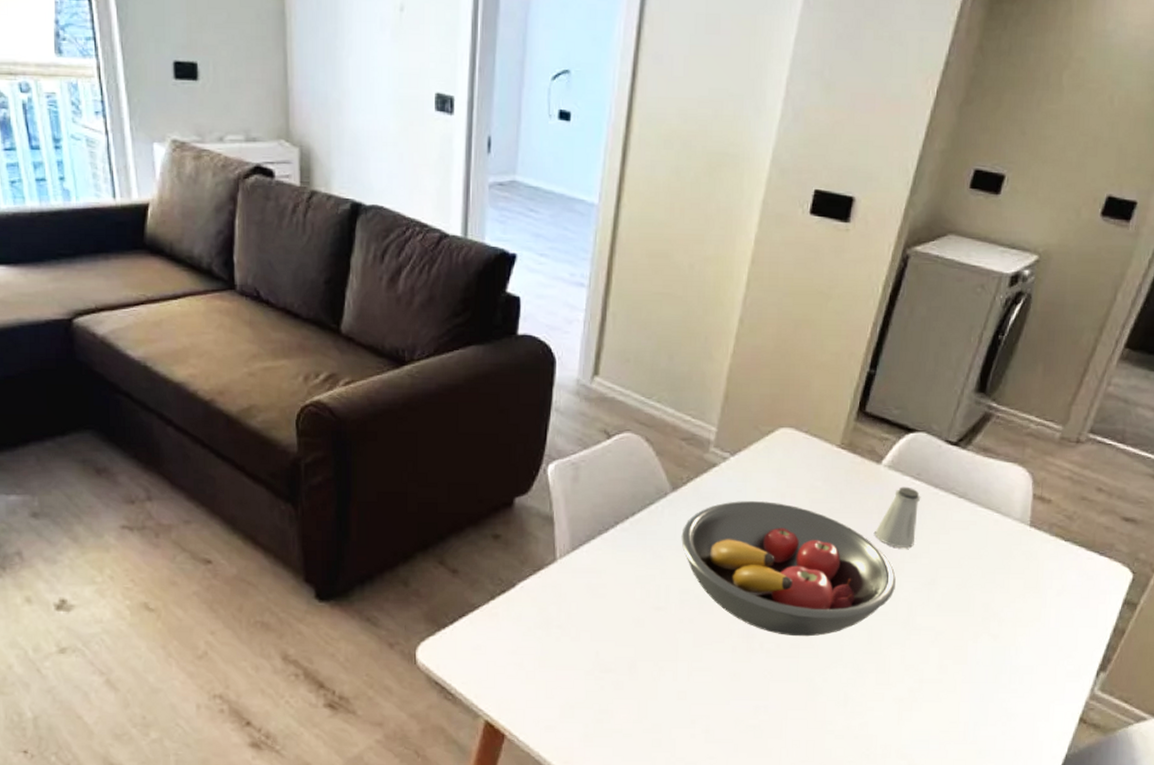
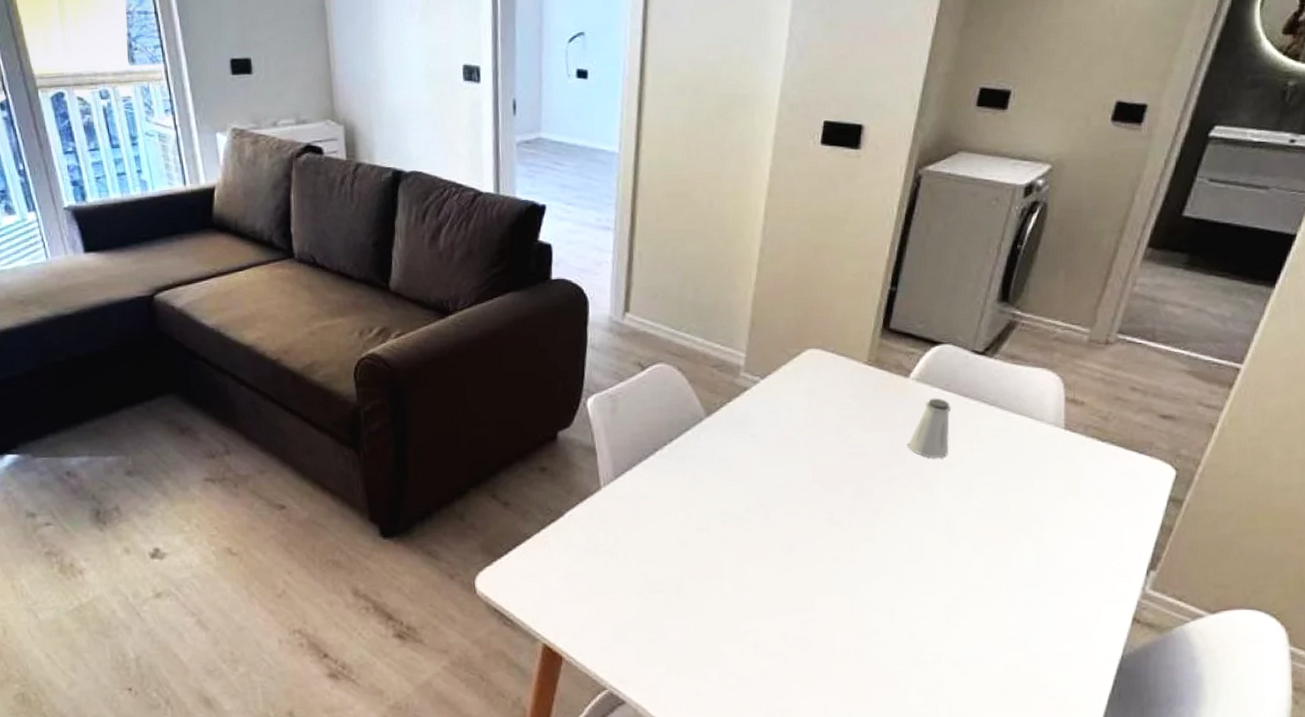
fruit bowl: present [681,501,896,637] -> none [718,420,933,550]

